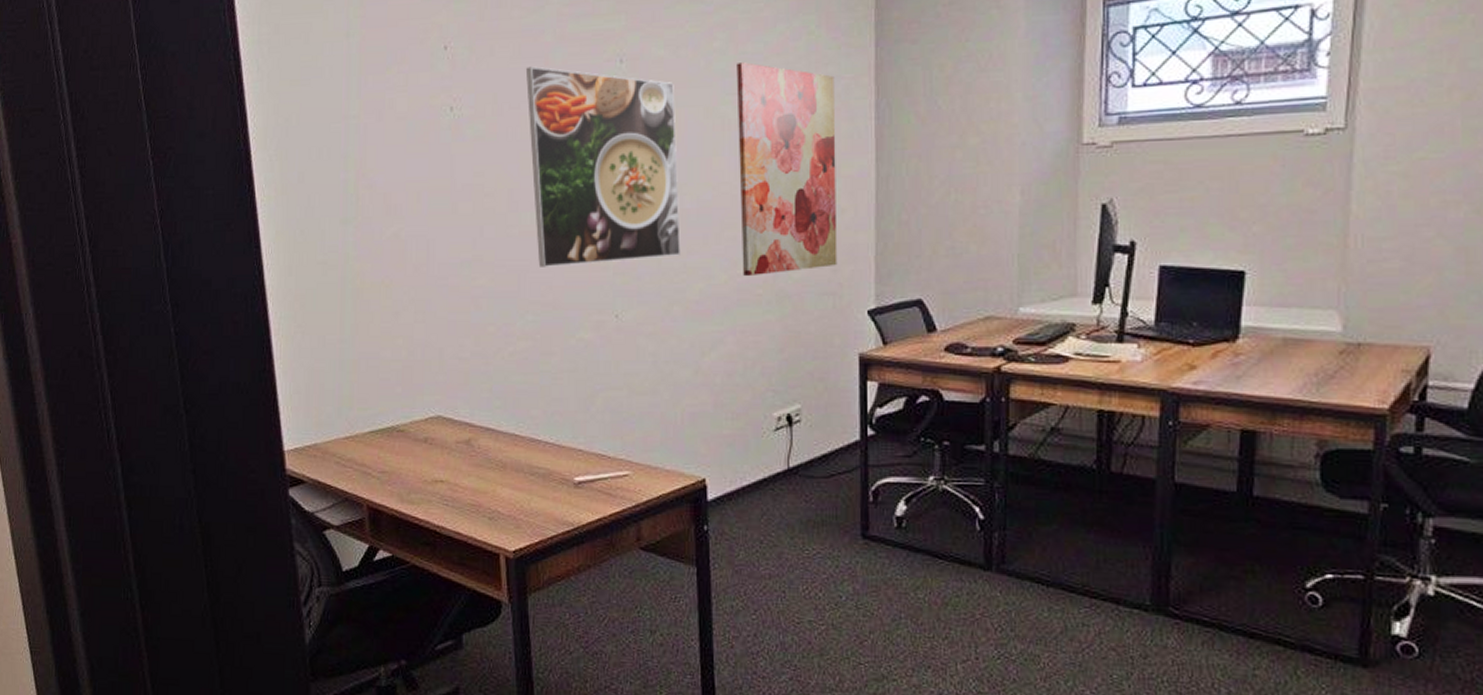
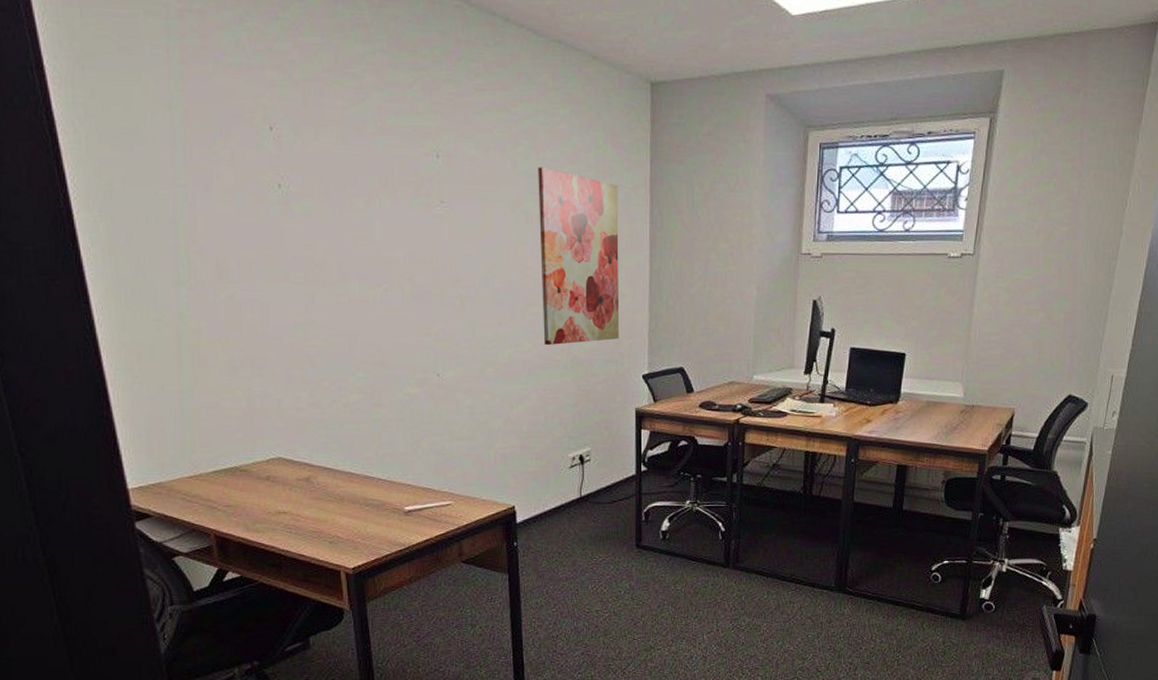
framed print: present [525,66,681,267] -> none [349,153,492,332]

